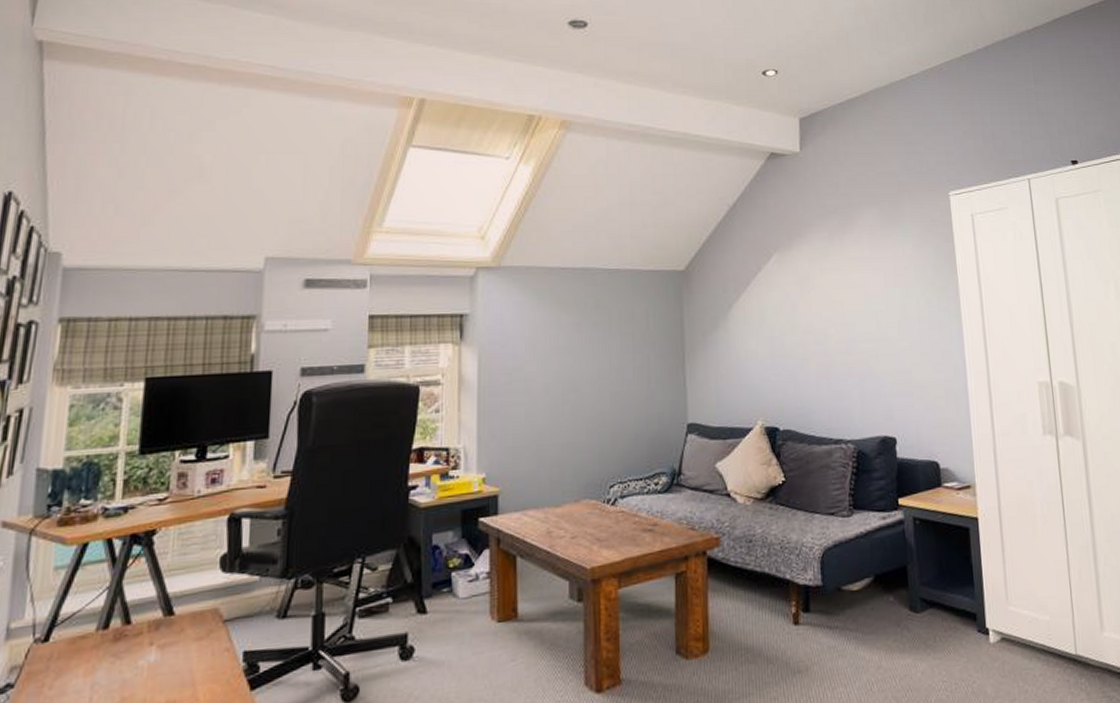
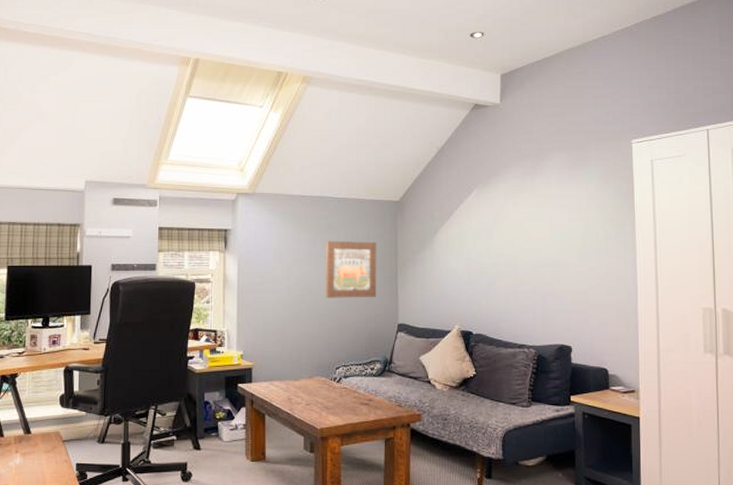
wall art: none [593,322,660,397] -> present [325,240,377,298]

